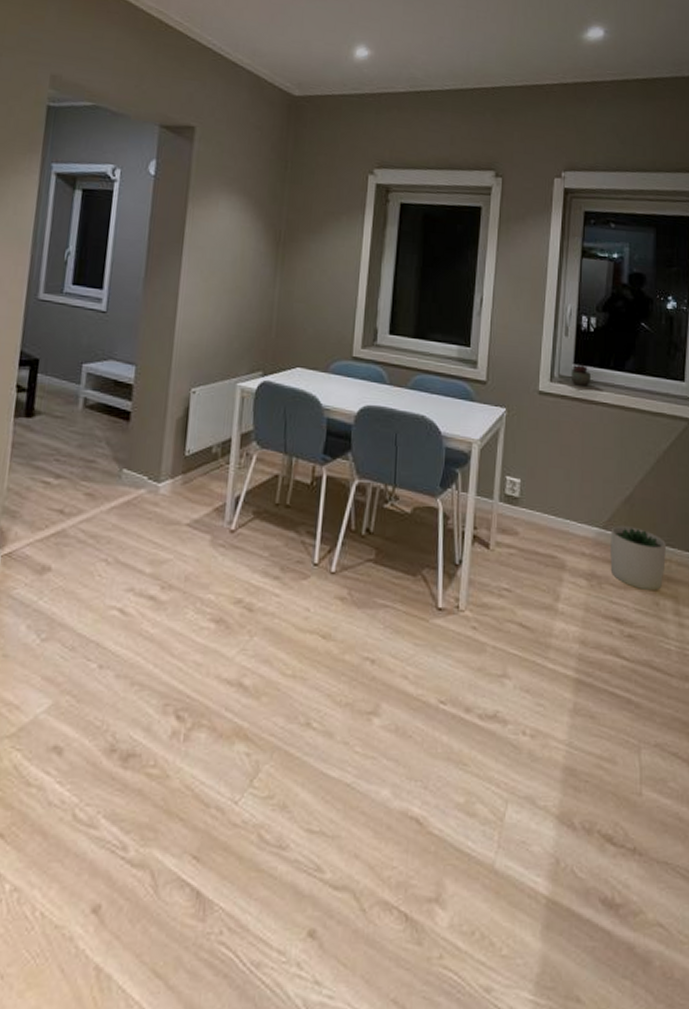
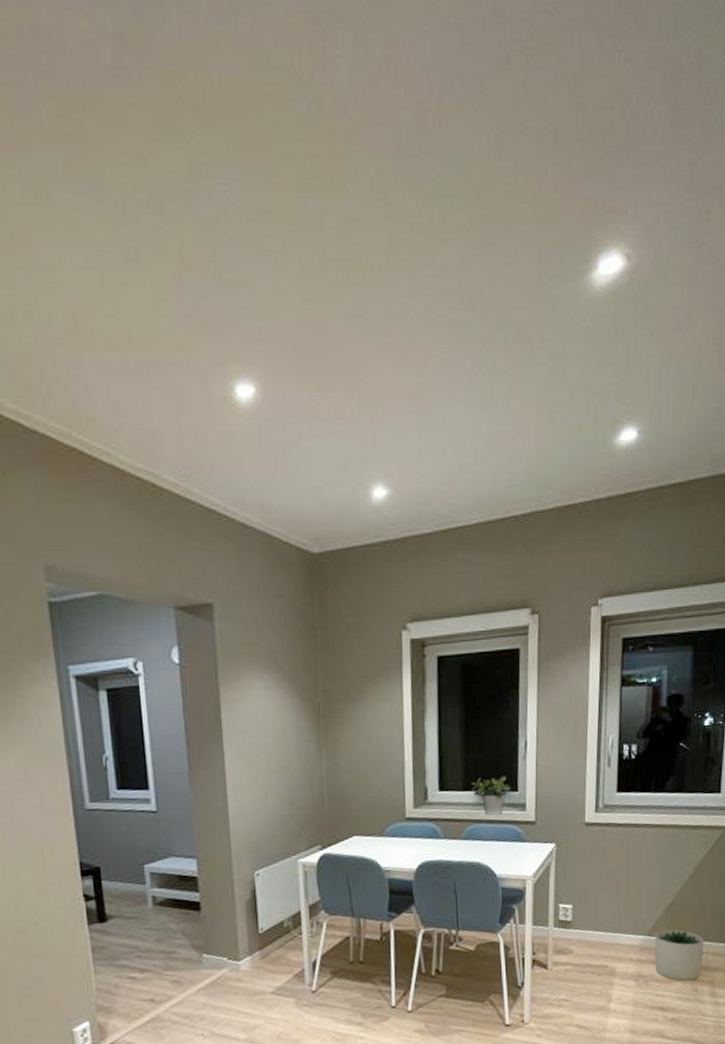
potted plant: none [422,327,464,369] -> present [470,776,511,816]
succulent plant: present [558,364,604,392] -> none [603,791,646,817]

